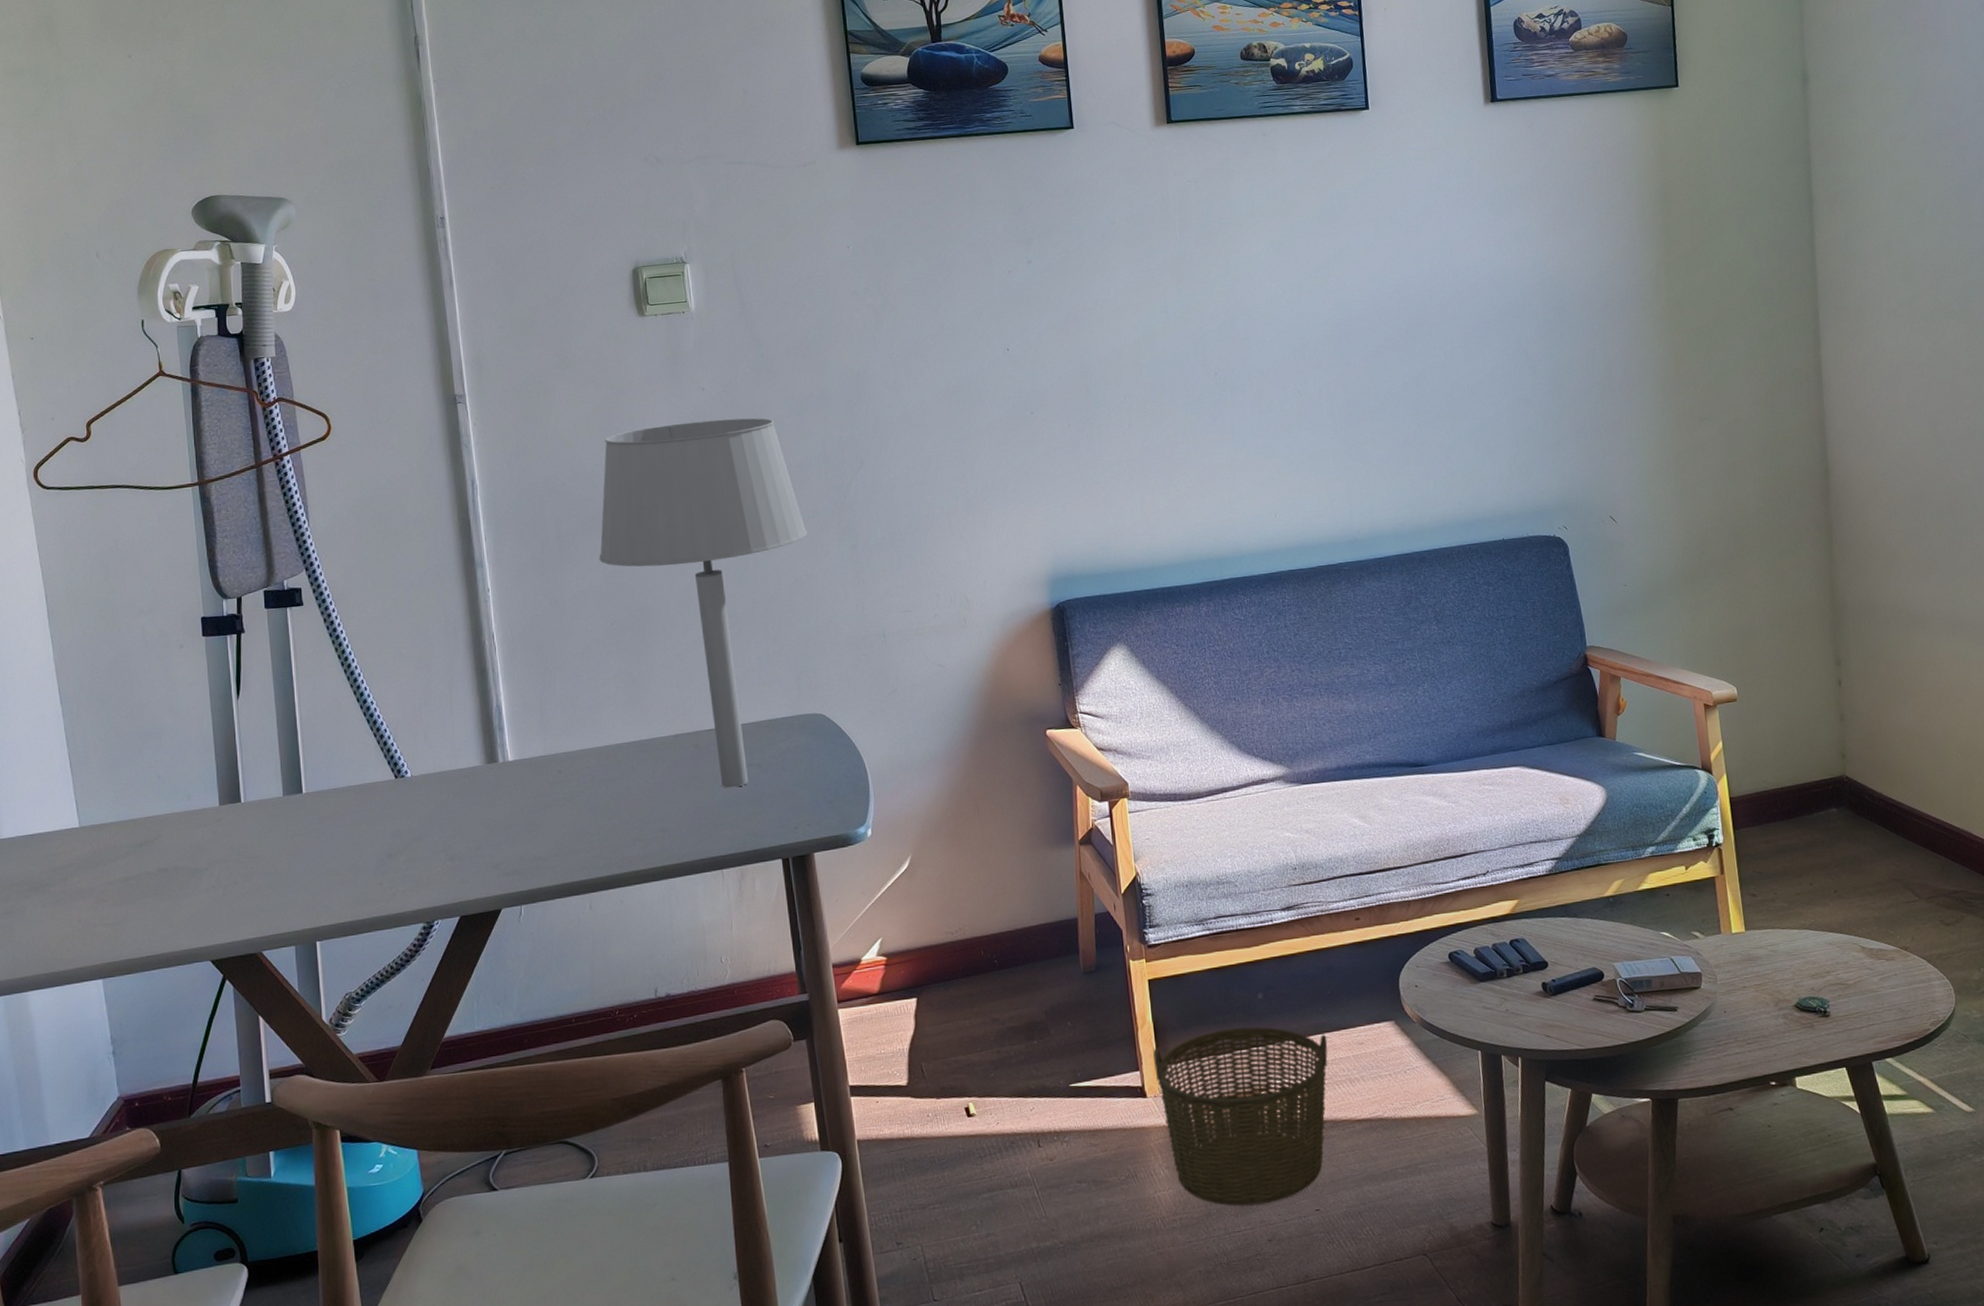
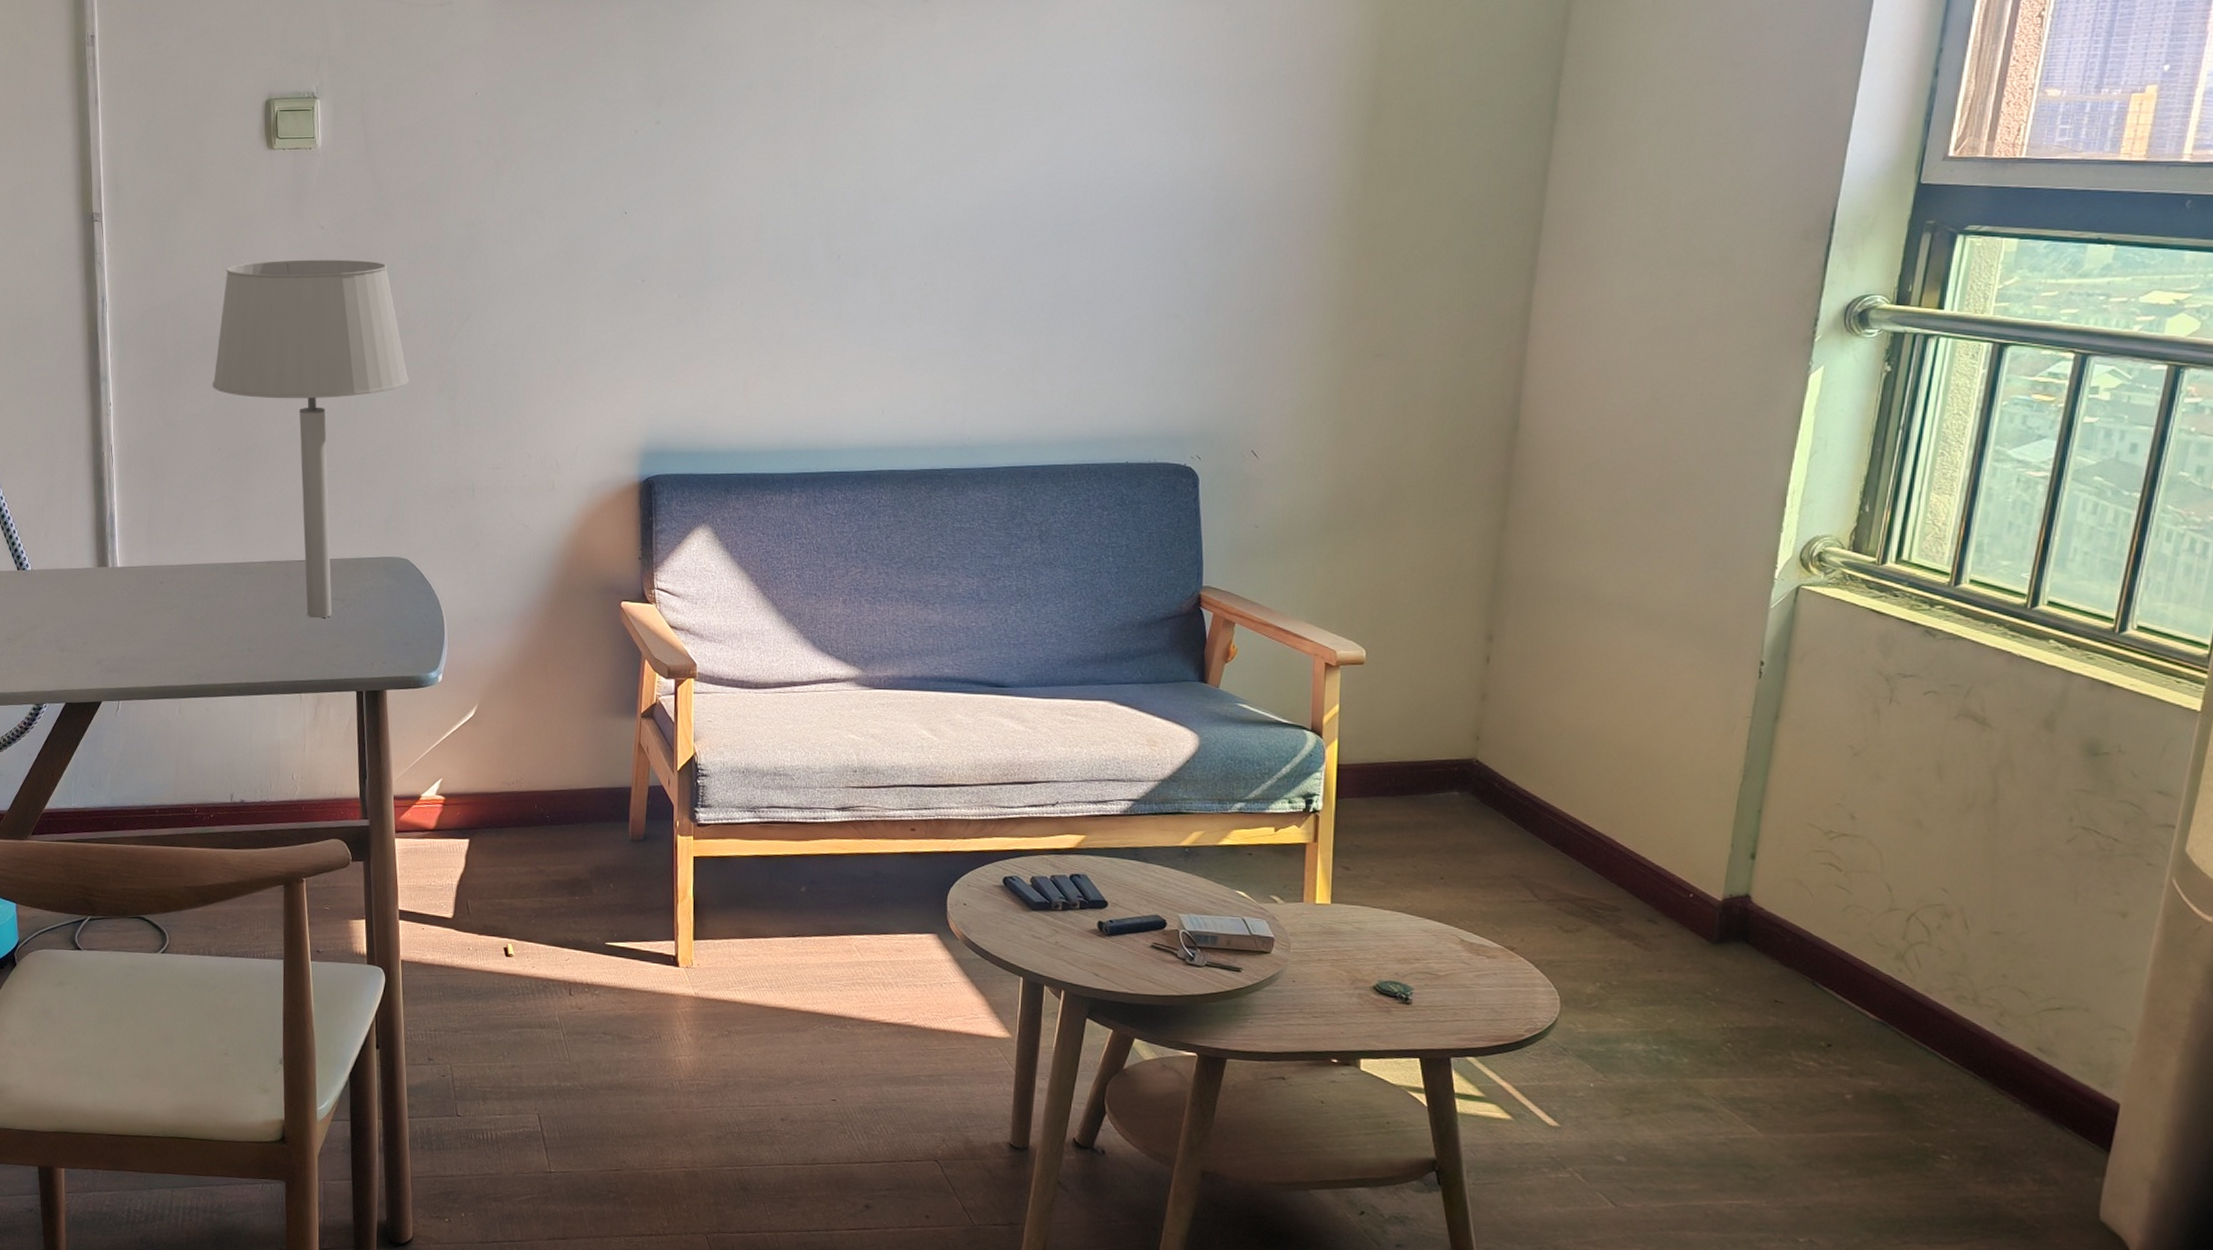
basket: present [1153,1026,1328,1206] -> none [690,915,866,1086]

